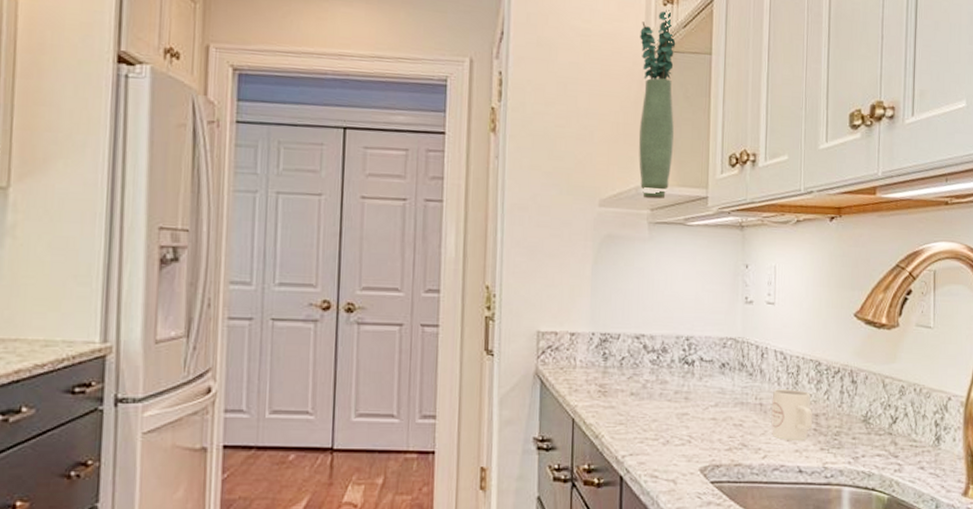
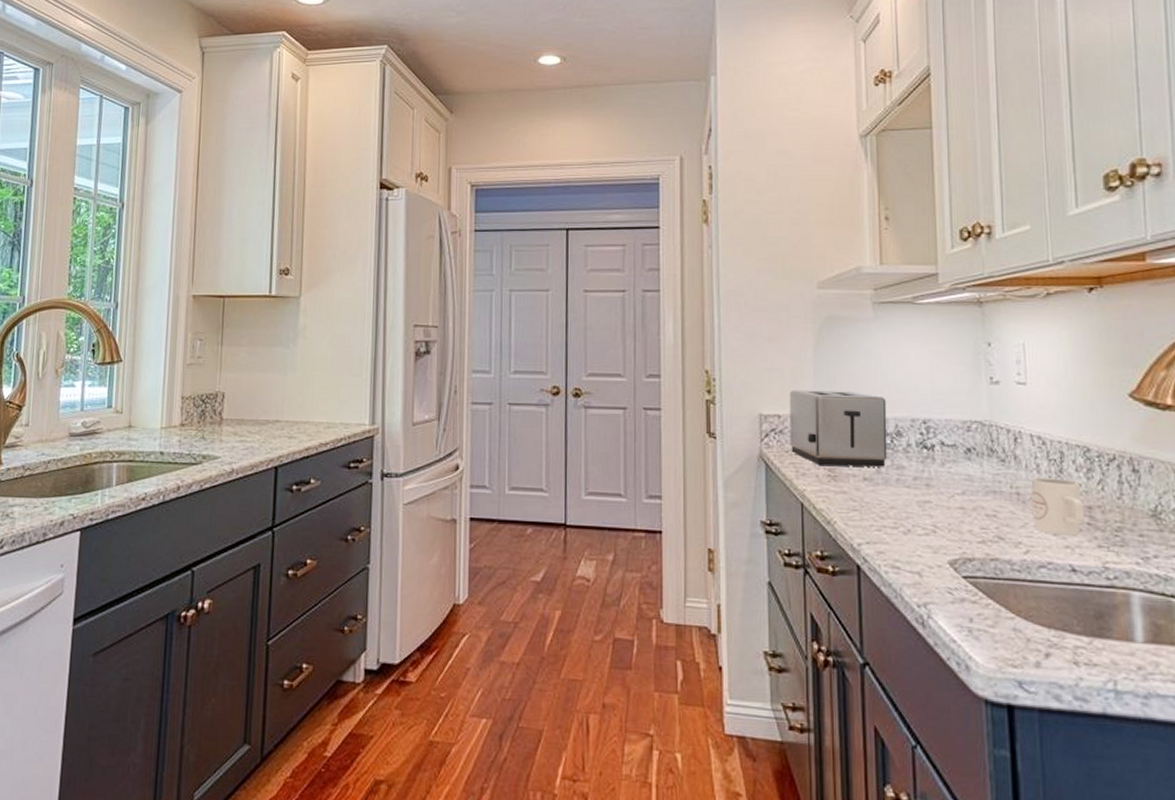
toaster: none [564,307,656,382] -> present [789,390,888,467]
vase: present [638,10,676,200] -> none [851,89,896,279]

